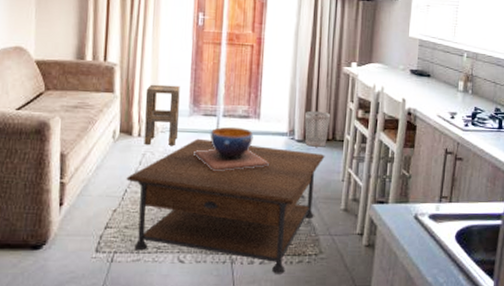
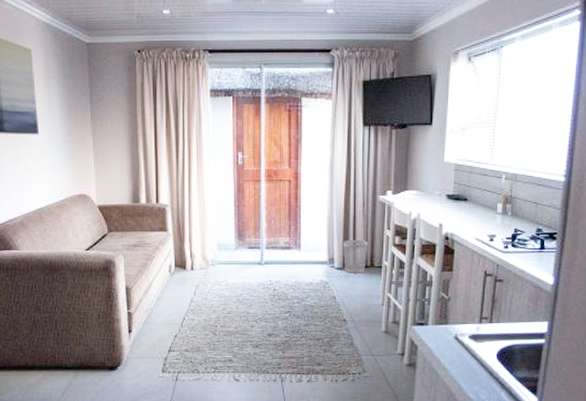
coffee table: present [126,138,325,274] -> none [184,269,364,391]
side table: present [144,84,180,145] -> none [195,222,227,277]
decorative bowl: present [194,126,269,172] -> none [242,257,311,300]

